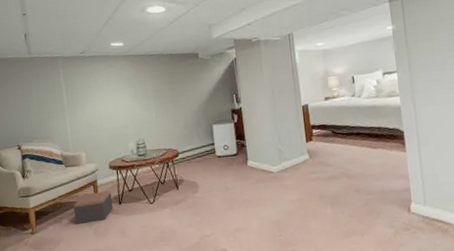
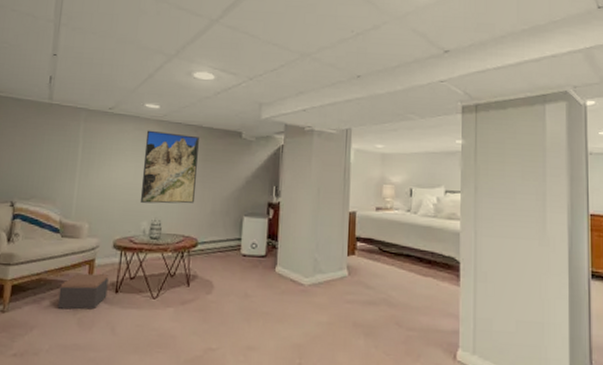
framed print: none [116,64,169,128] -> present [140,130,199,204]

